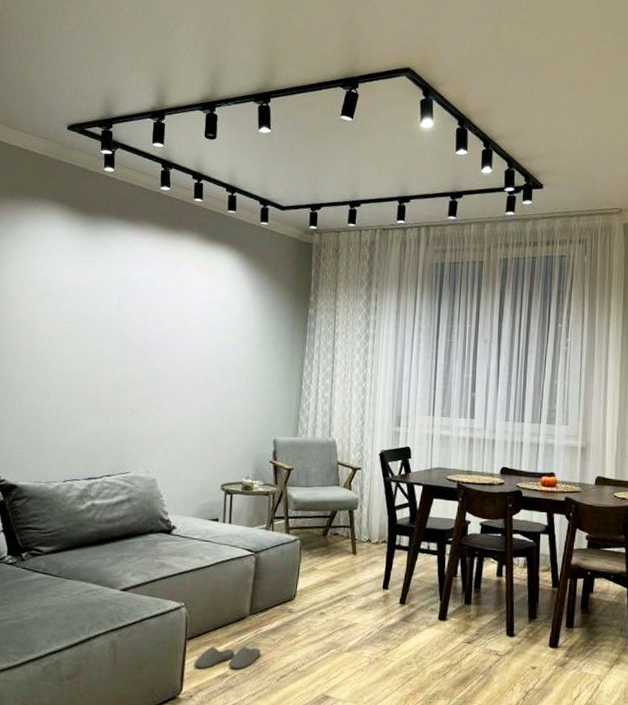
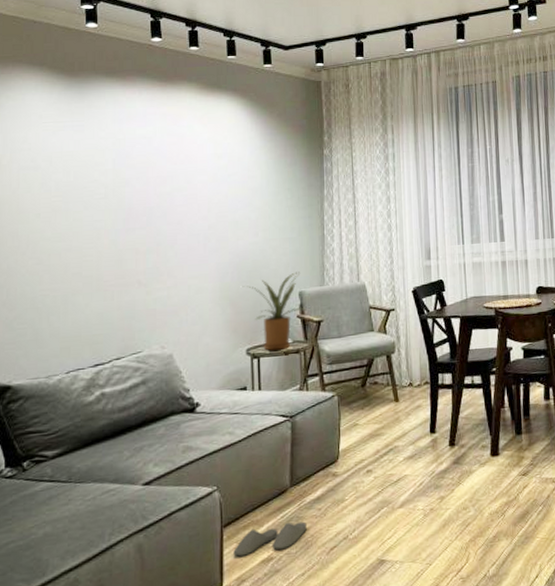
house plant: none [223,420,280,490] -> present [243,272,308,352]

